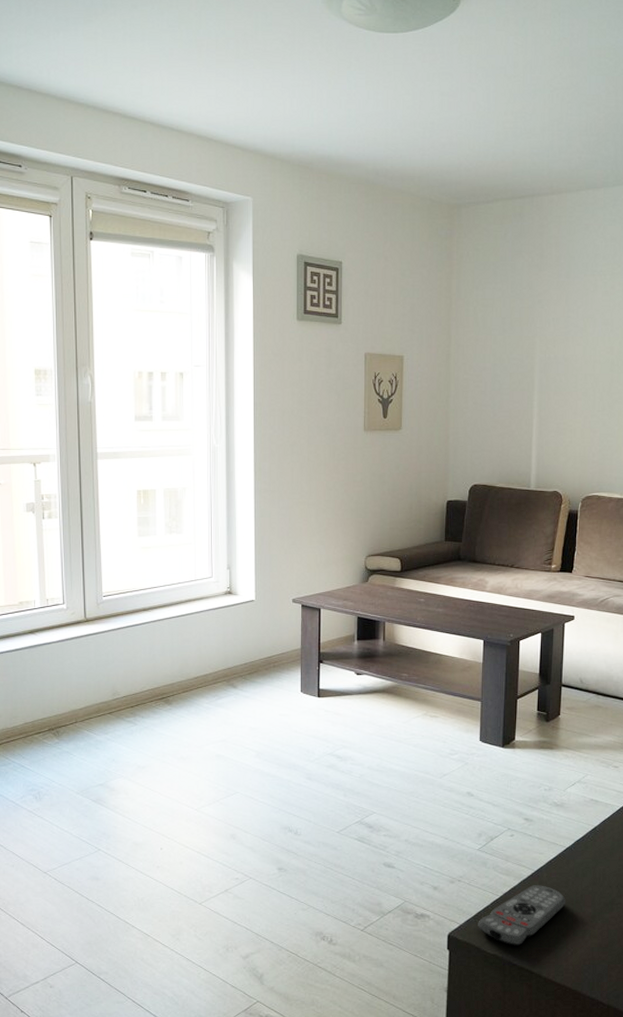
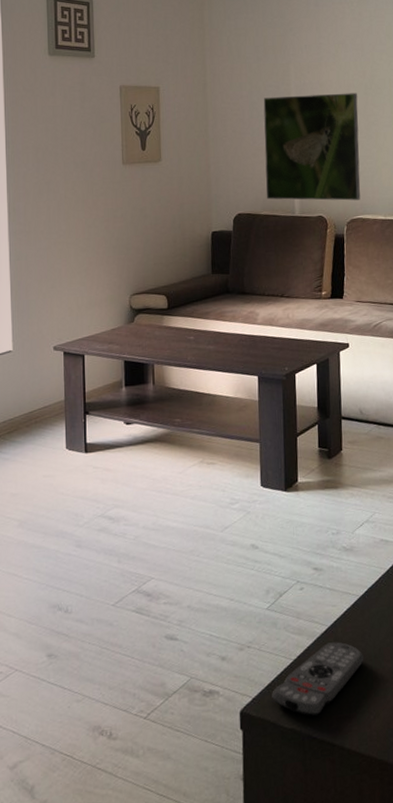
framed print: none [503,369,603,478] -> present [263,93,361,201]

